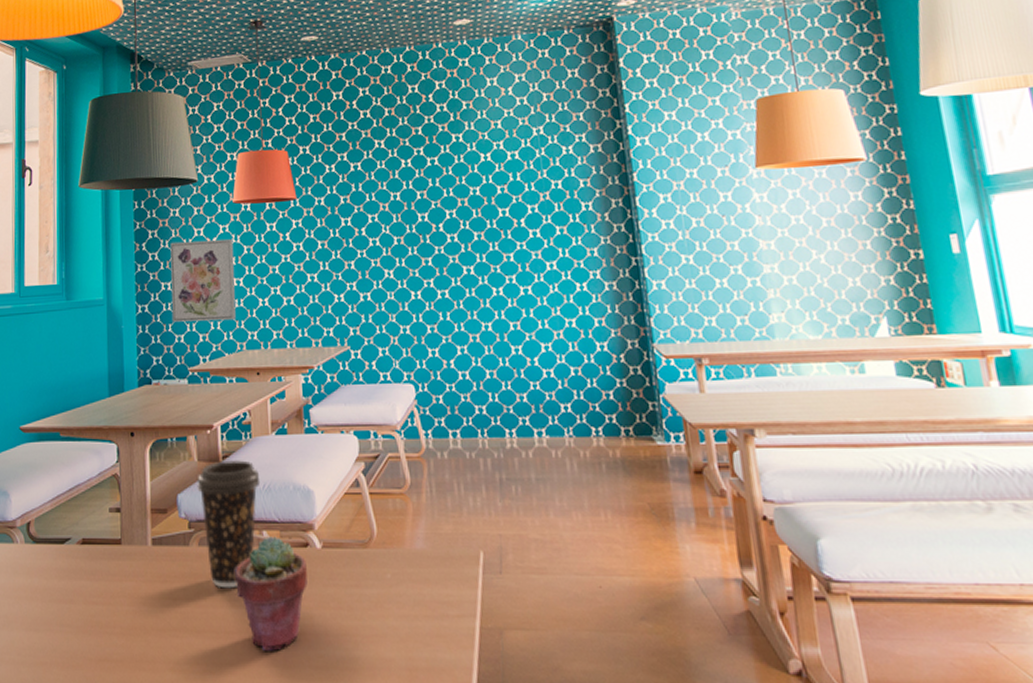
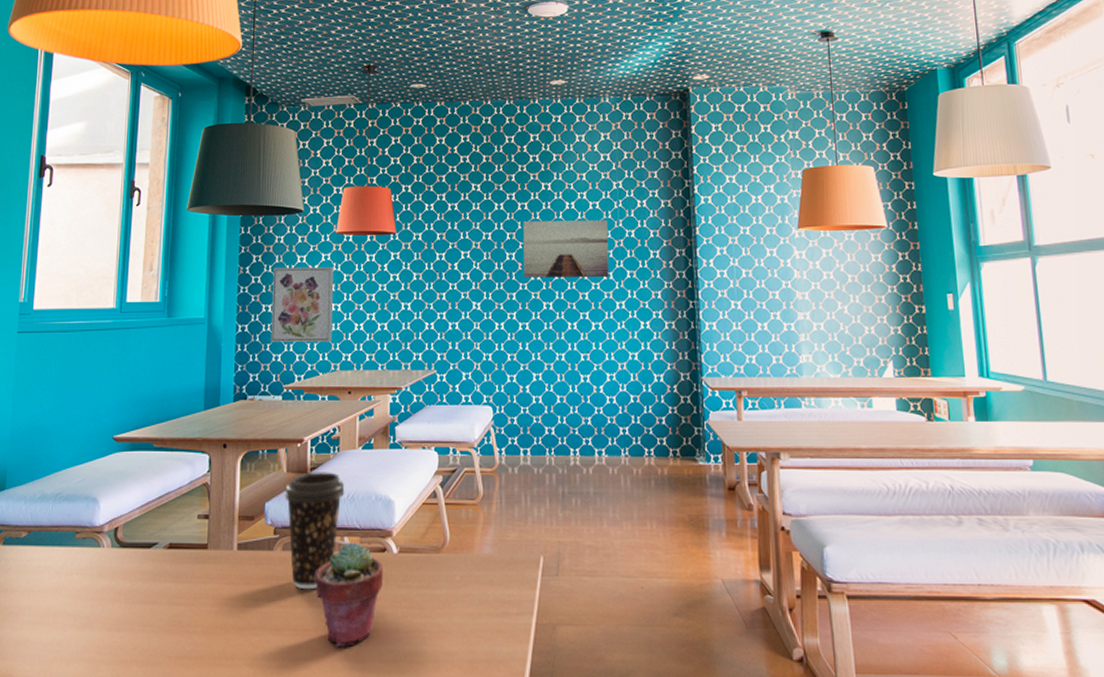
wall art: none [434,171,536,240] -> present [523,220,609,278]

